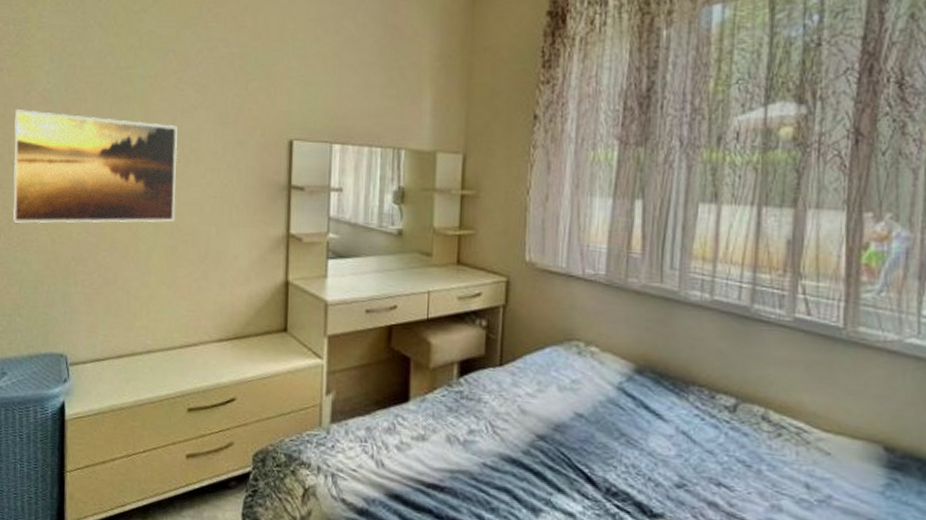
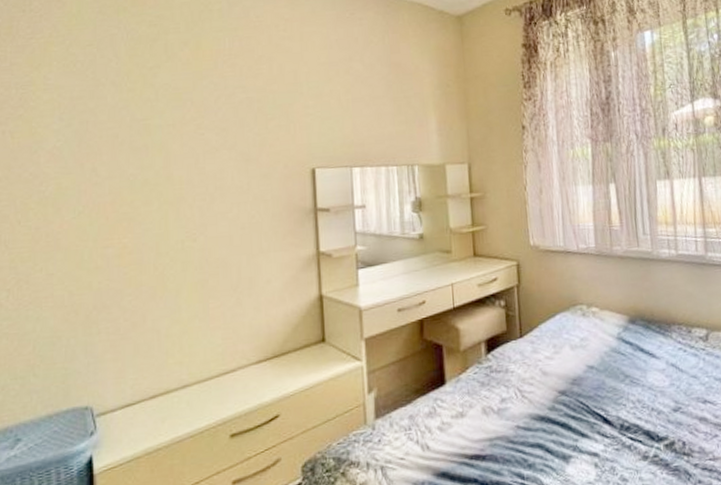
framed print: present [13,110,178,224] -> none [21,166,204,282]

